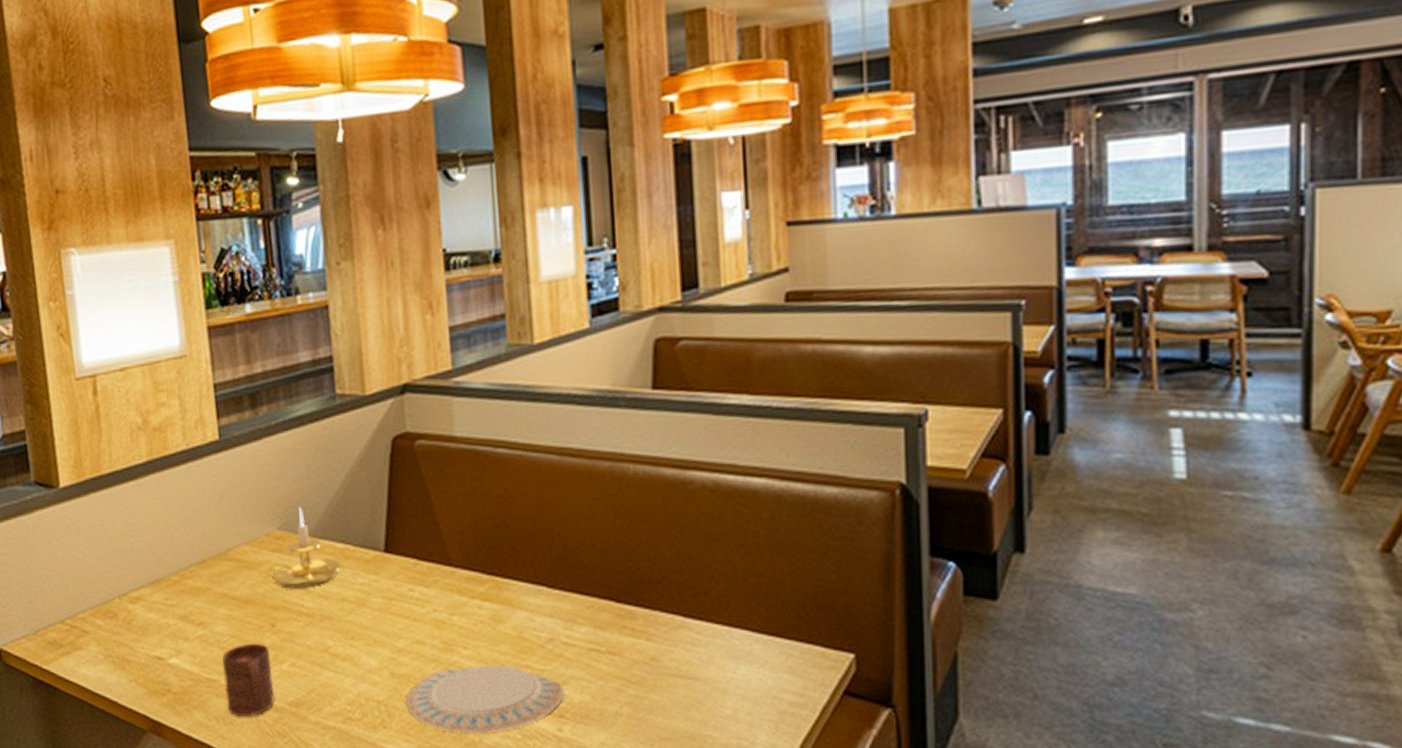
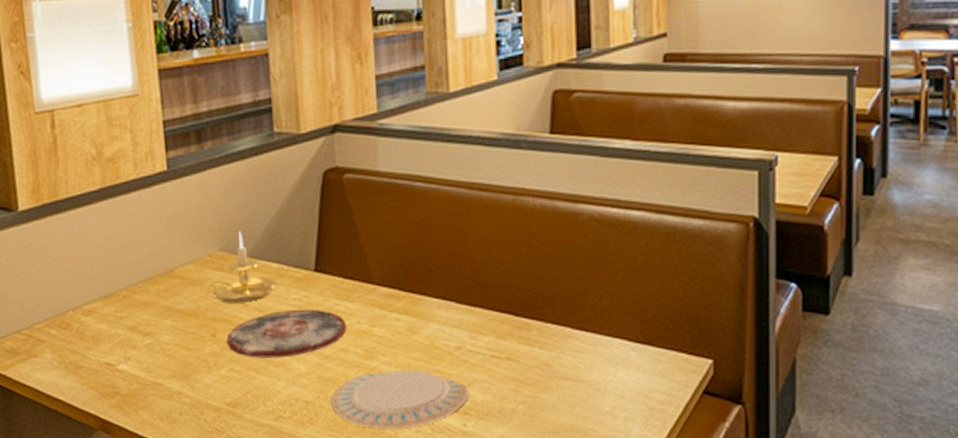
cup: present [222,643,275,716] -> none [167,350,214,415]
plate: none [287,595,423,652] -> present [226,309,347,358]

